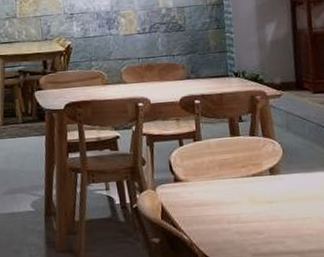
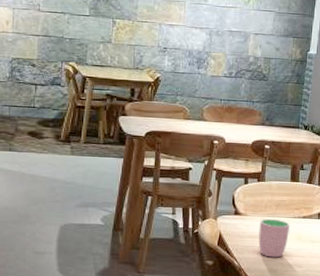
cup: none [204,181,240,227] -> present [258,218,290,258]

